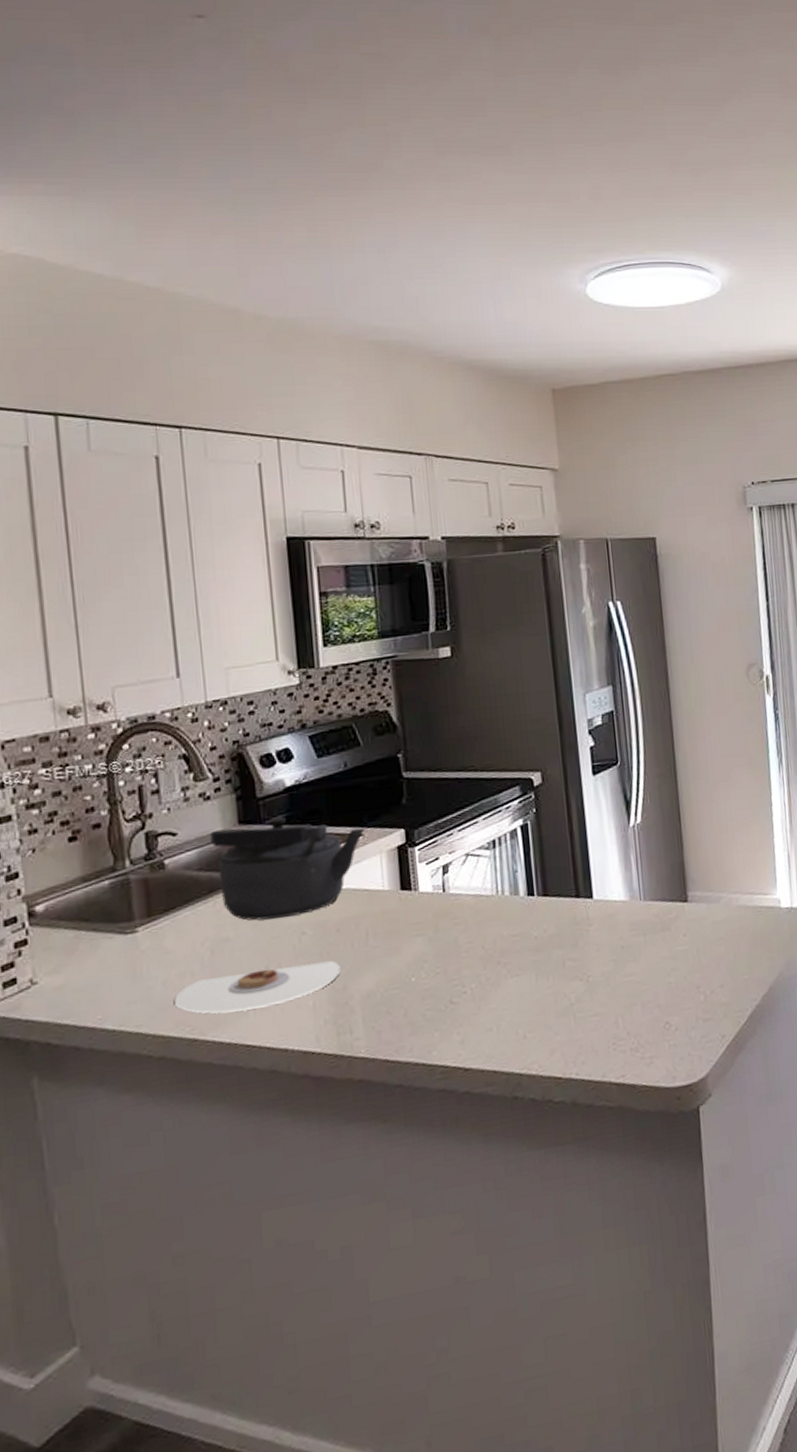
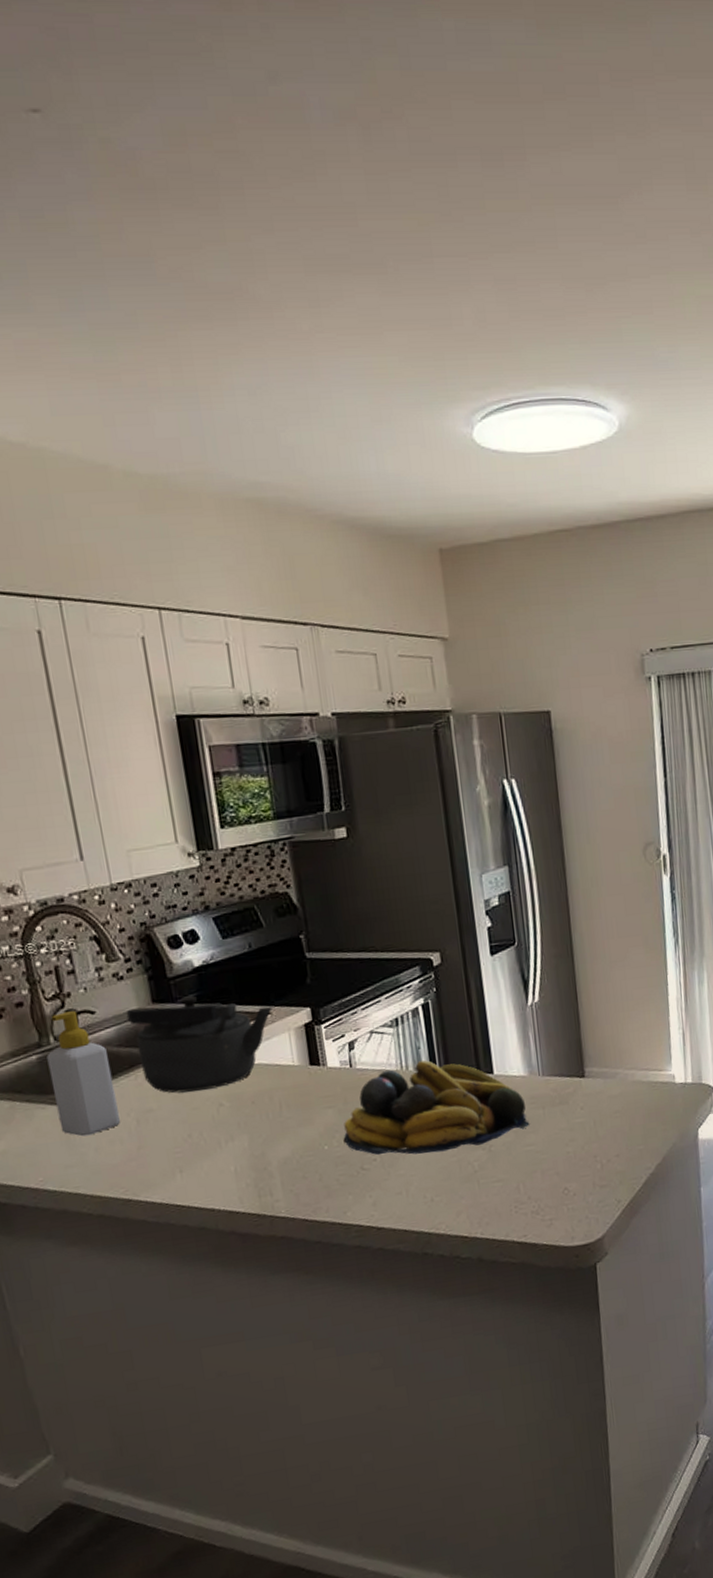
soap bottle: none [120,833,193,969] -> present [47,1011,120,1137]
plate: present [175,961,341,1014] -> none [107,1130,259,1177]
fruit bowl: none [432,884,631,987] -> present [343,1060,531,1155]

